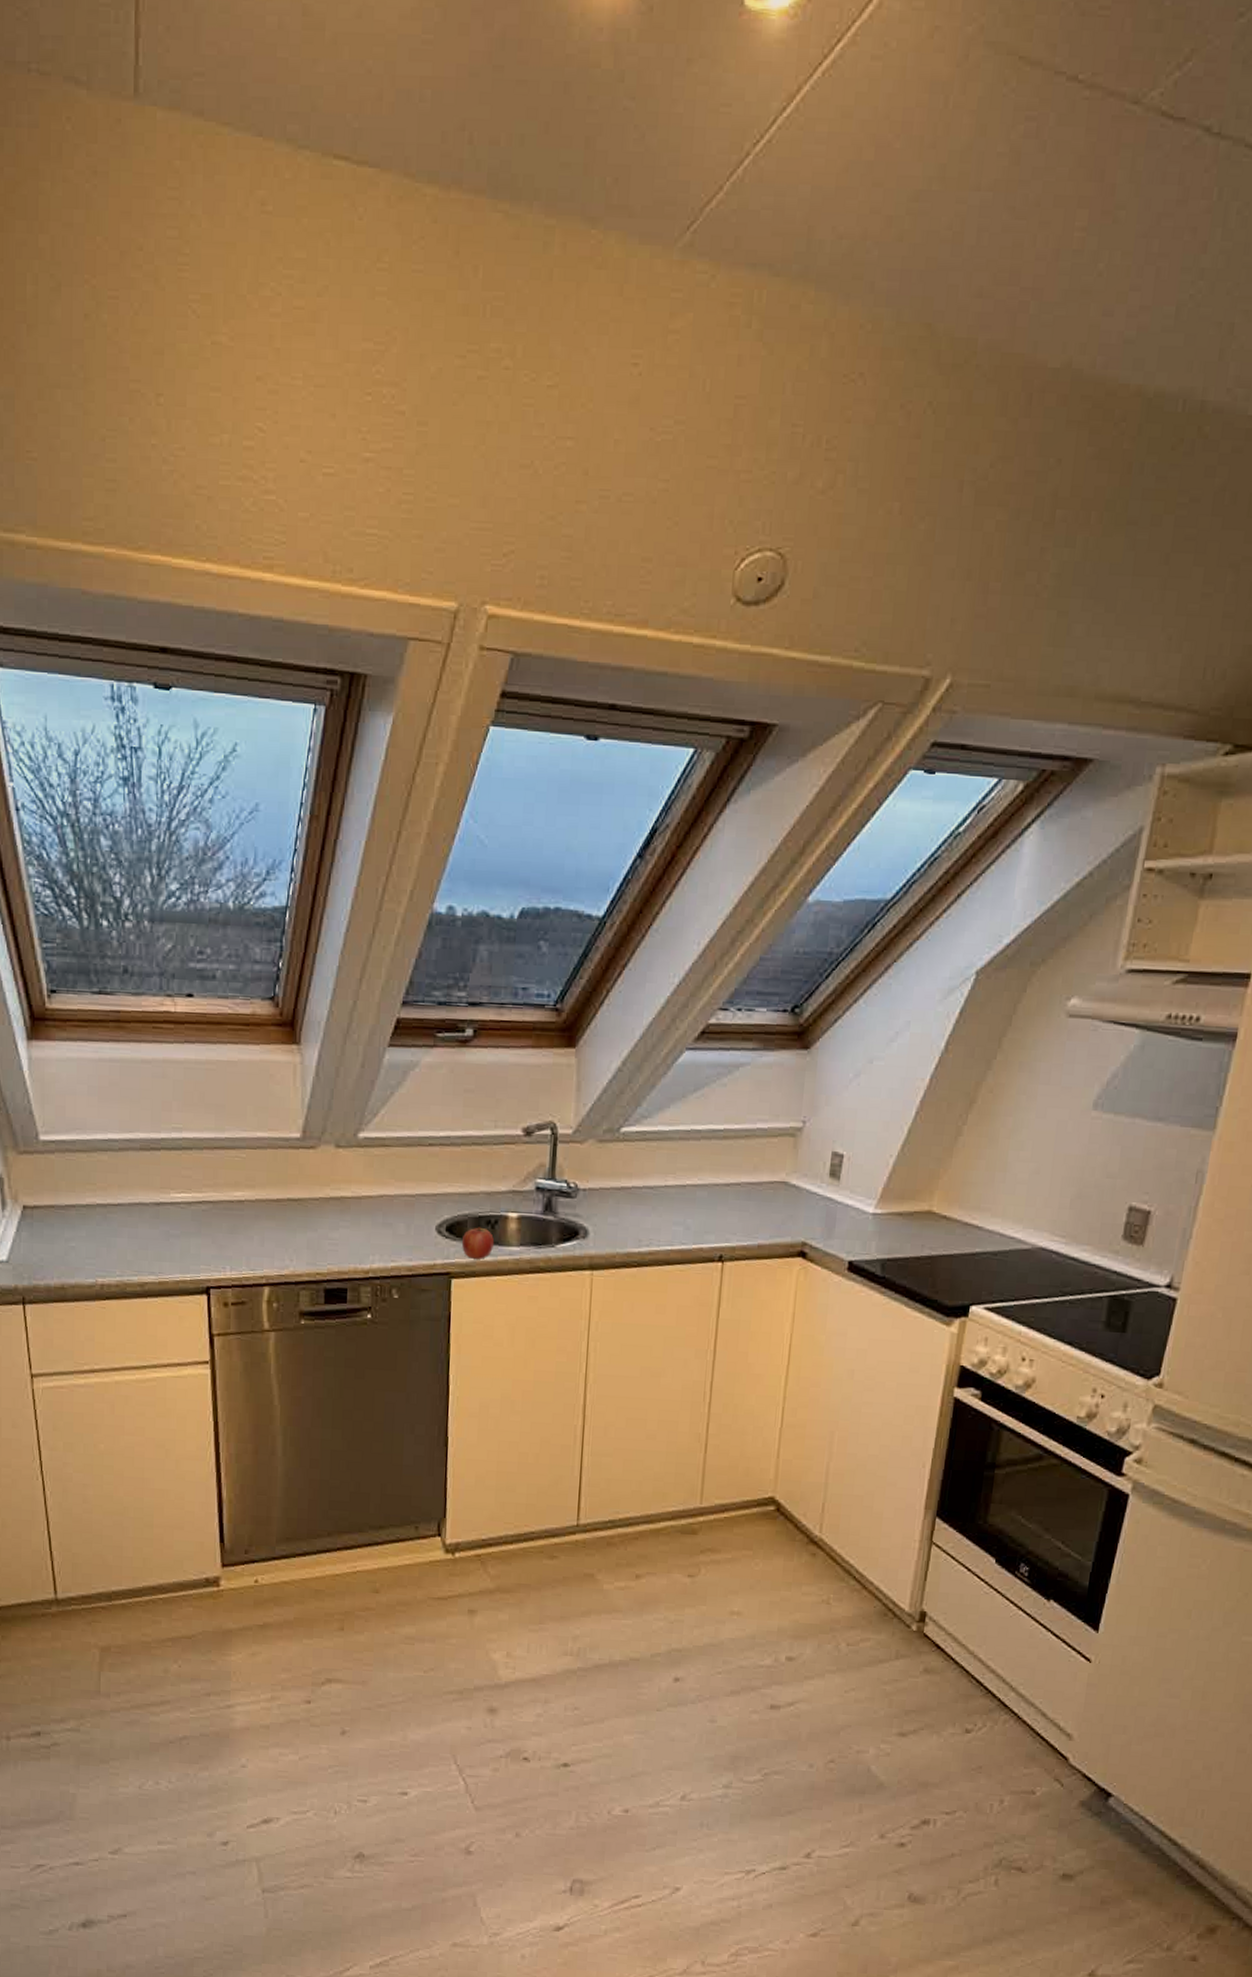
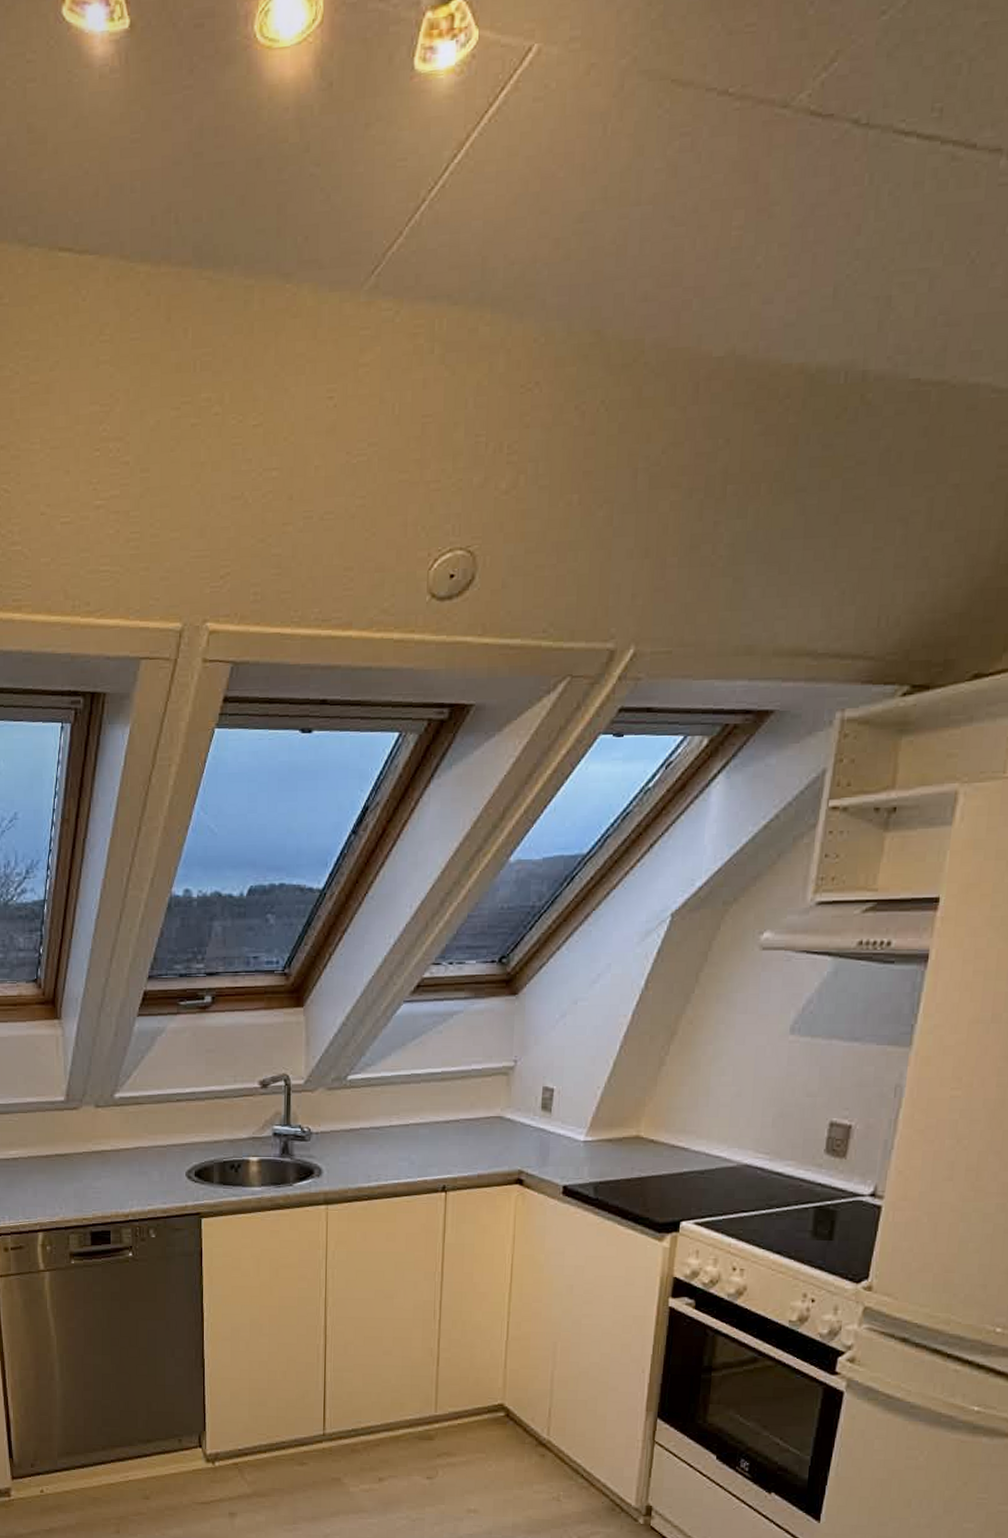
fruit: present [461,1227,495,1259] -> none [209,1171,239,1200]

